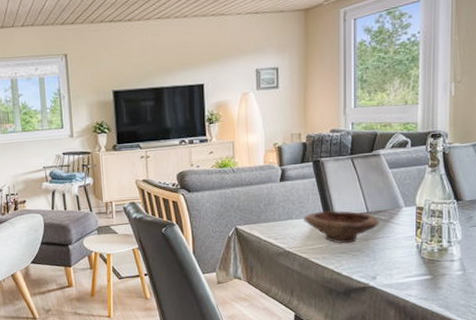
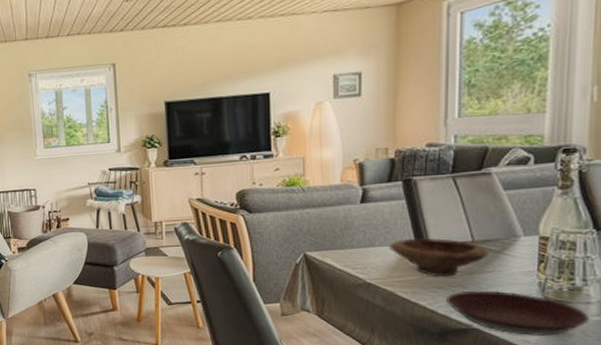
plate: none [349,253,453,290] -> present [446,290,589,336]

